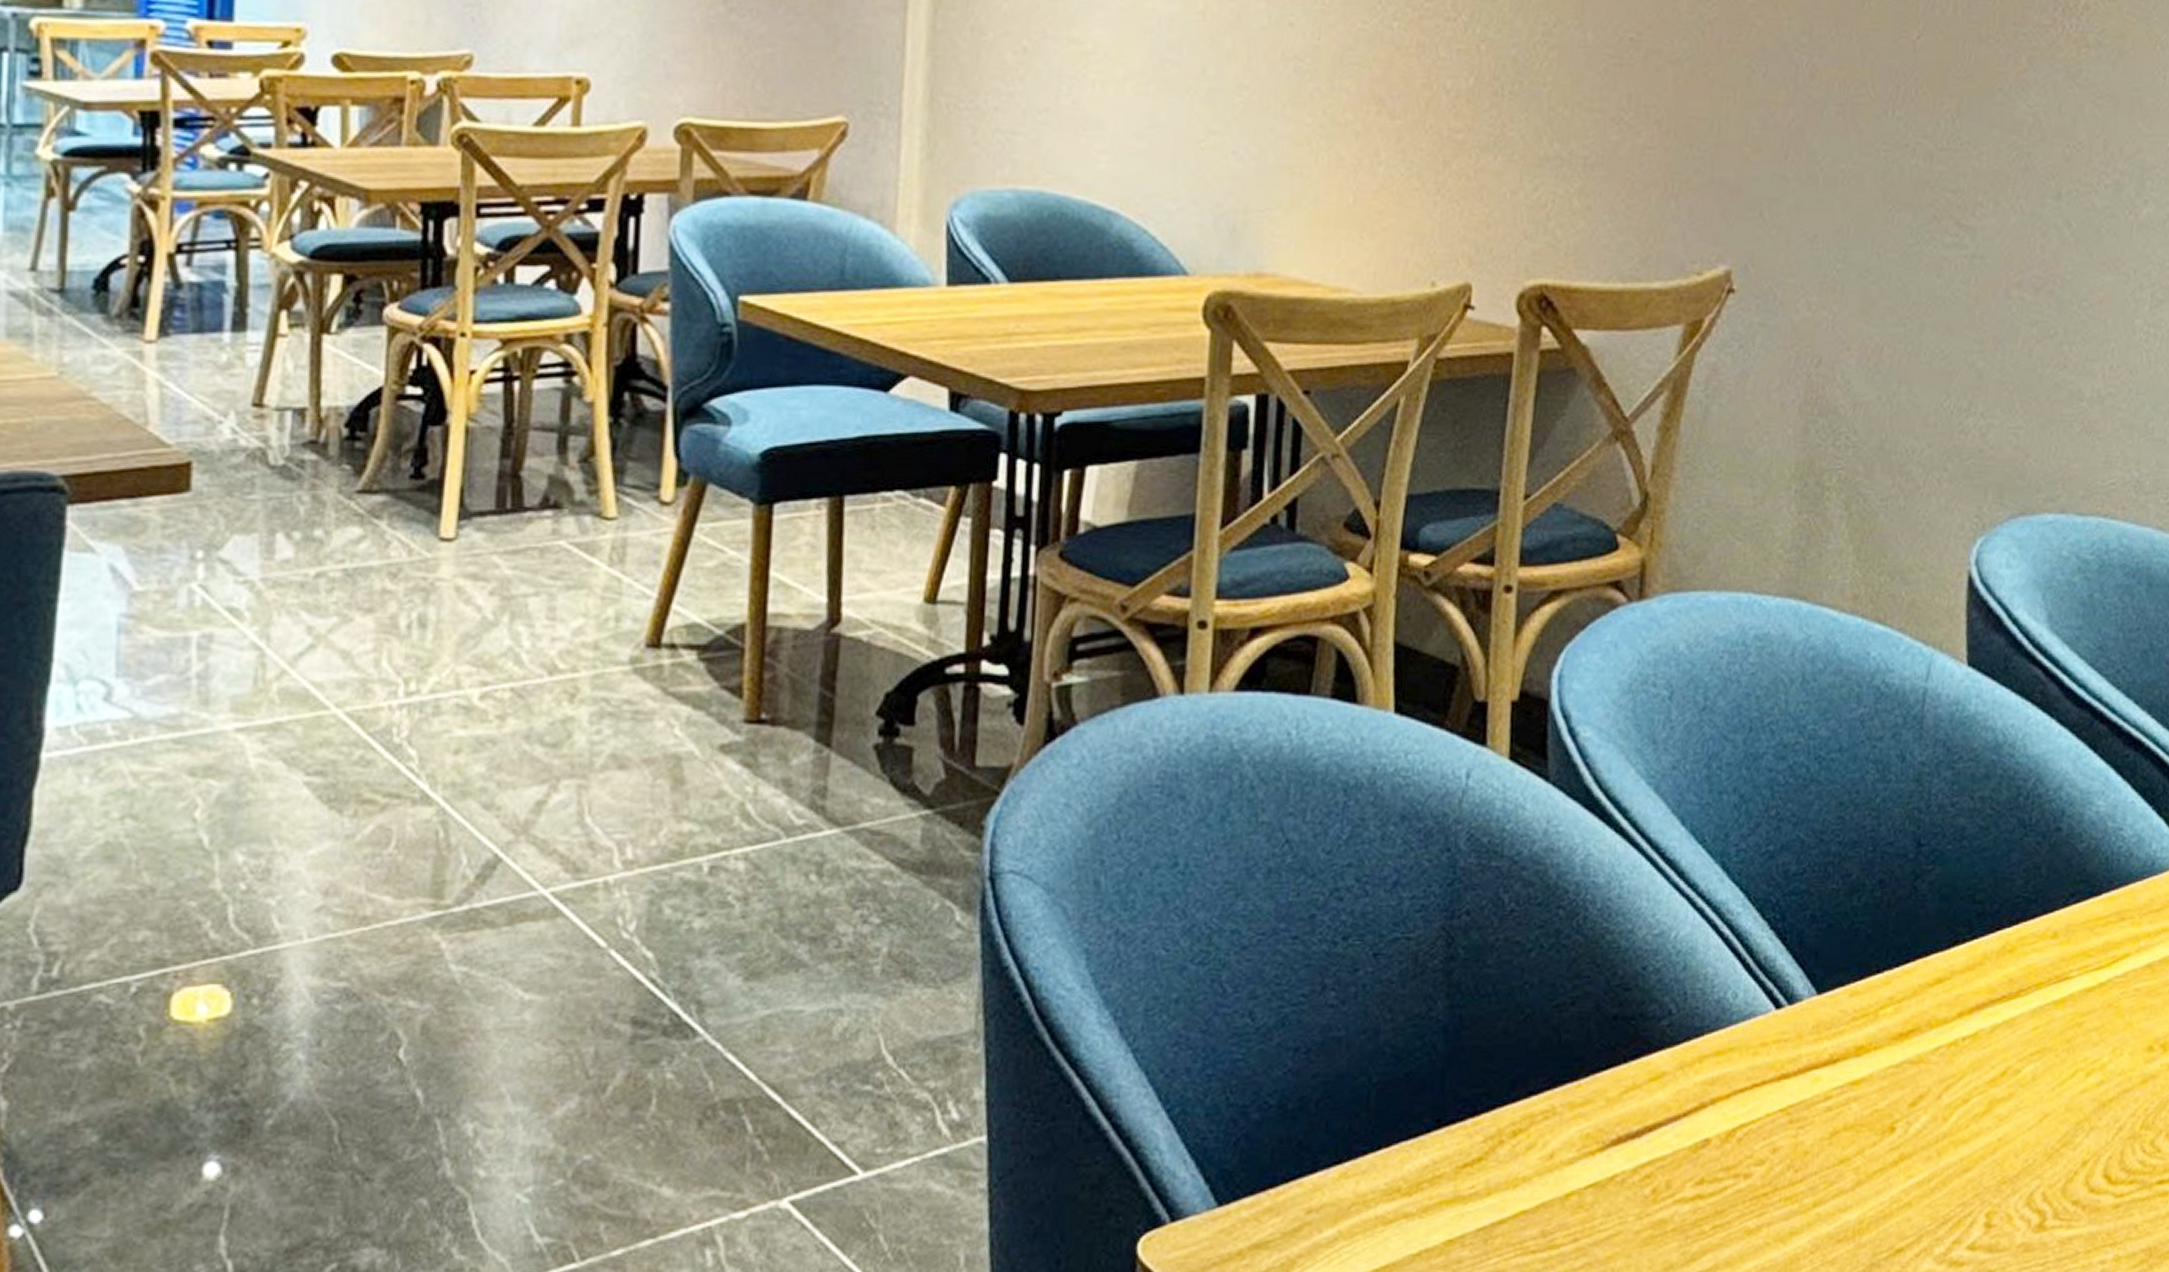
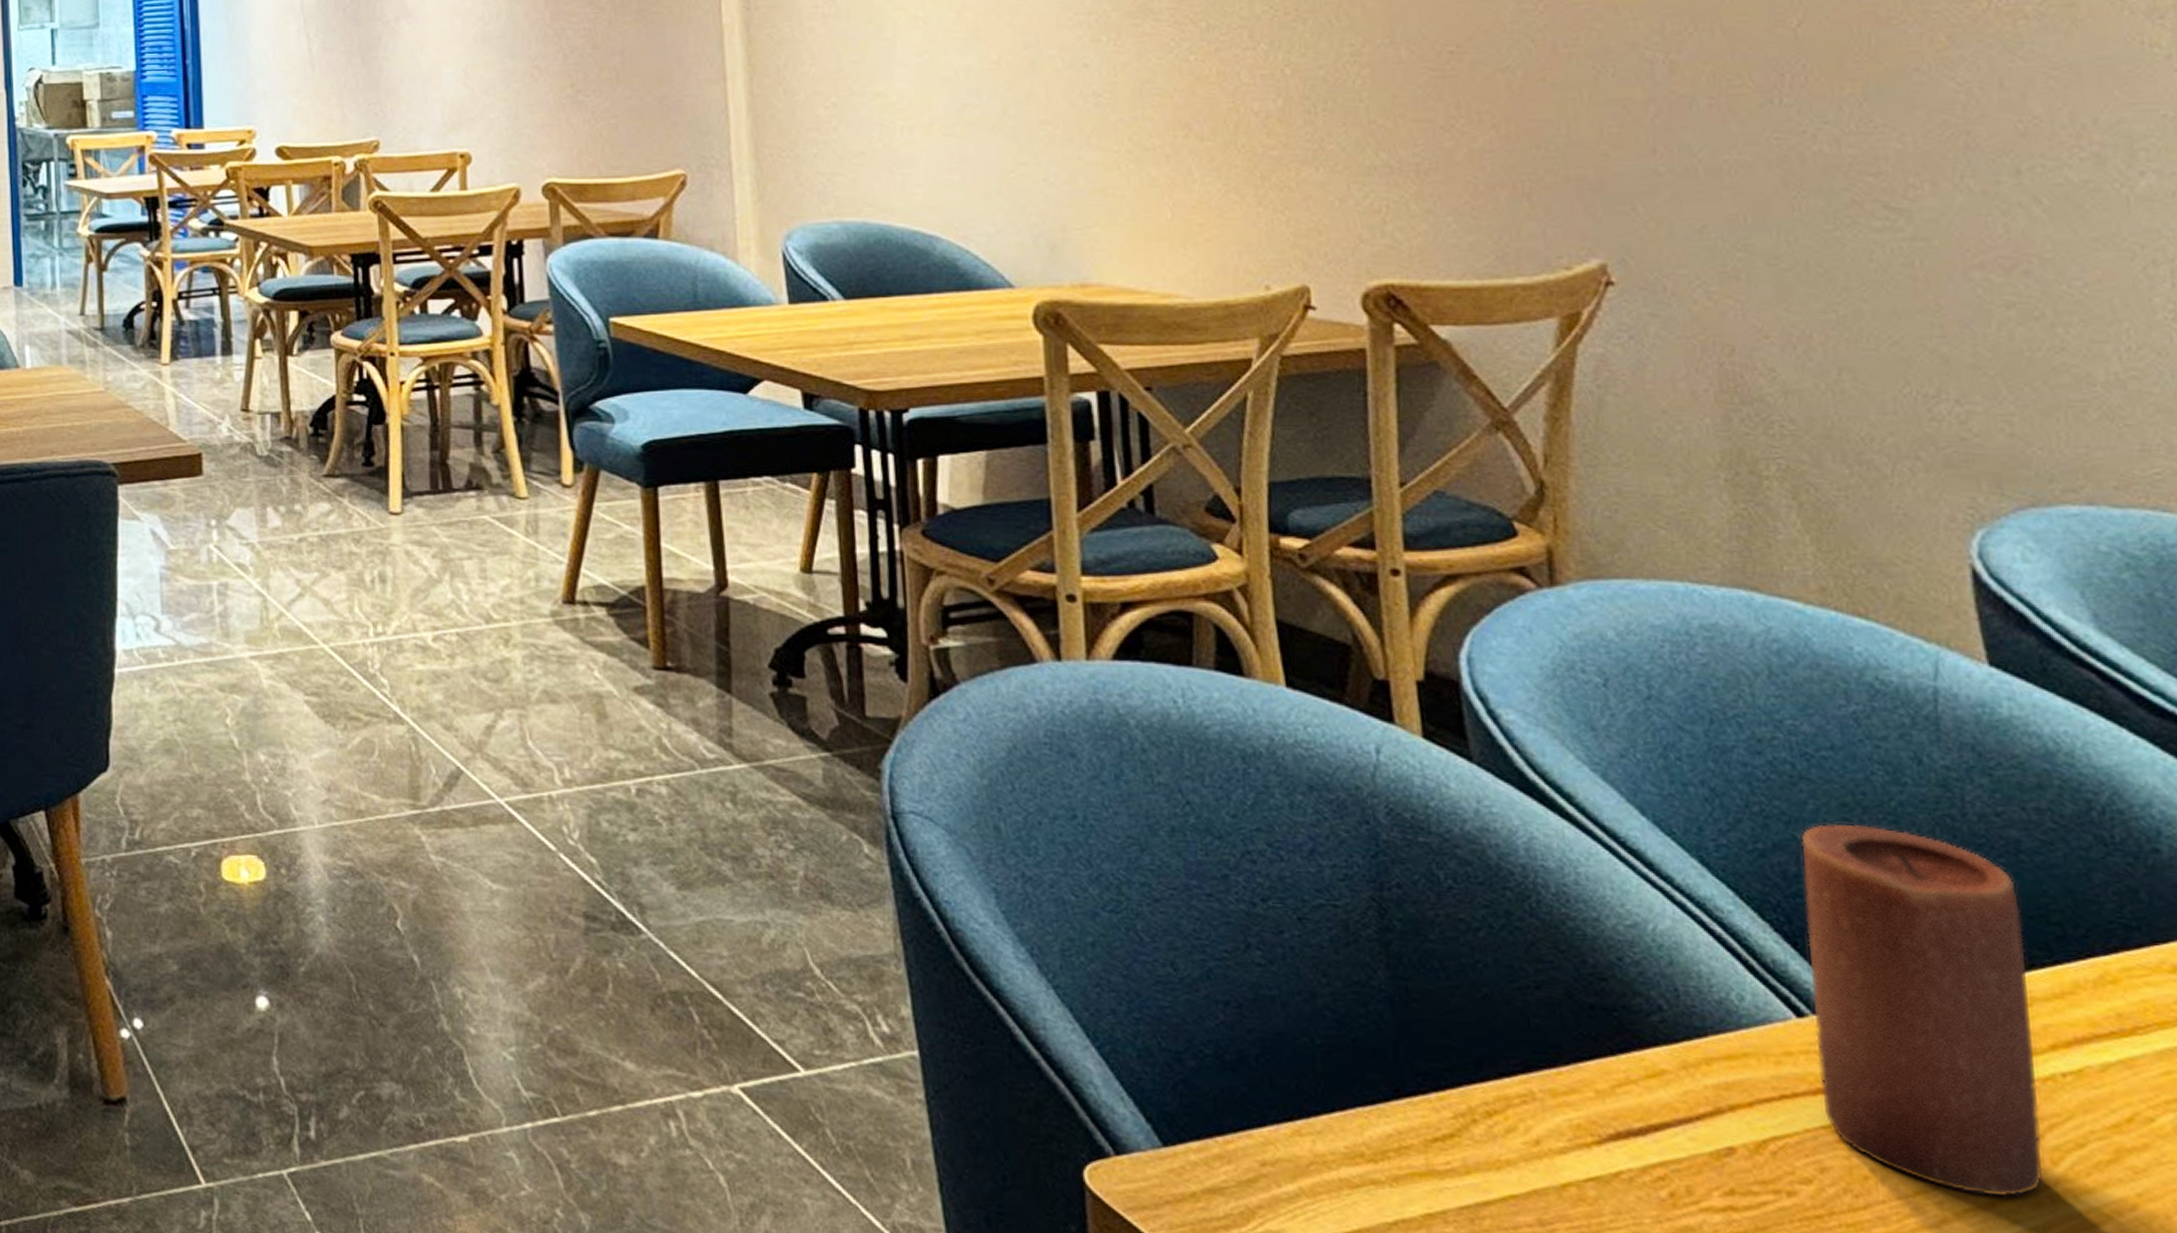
candle: none [1783,821,1956,1156] -> present [1800,823,2044,1197]

